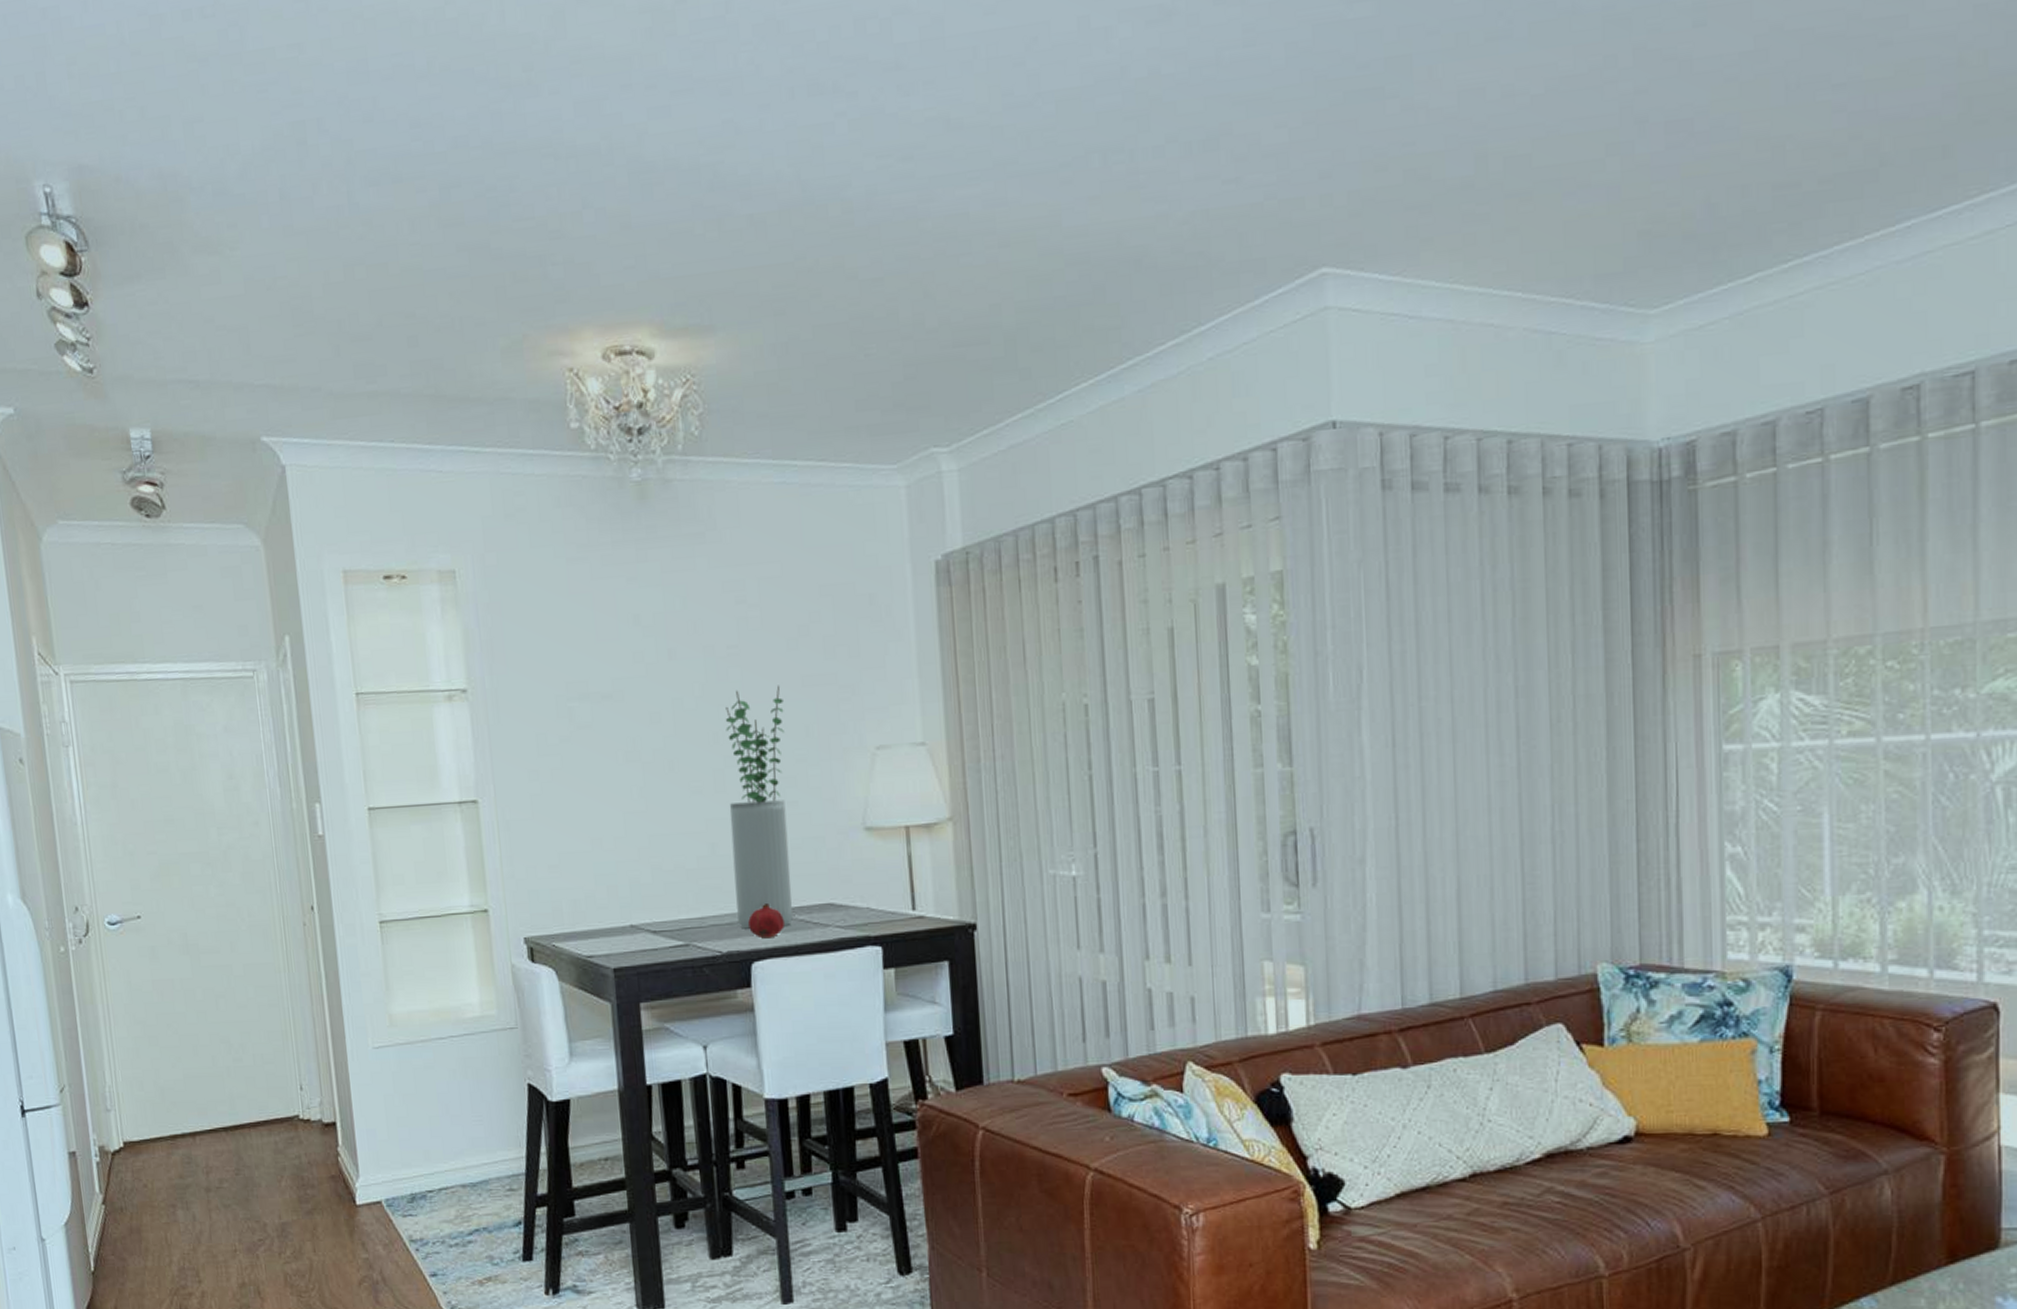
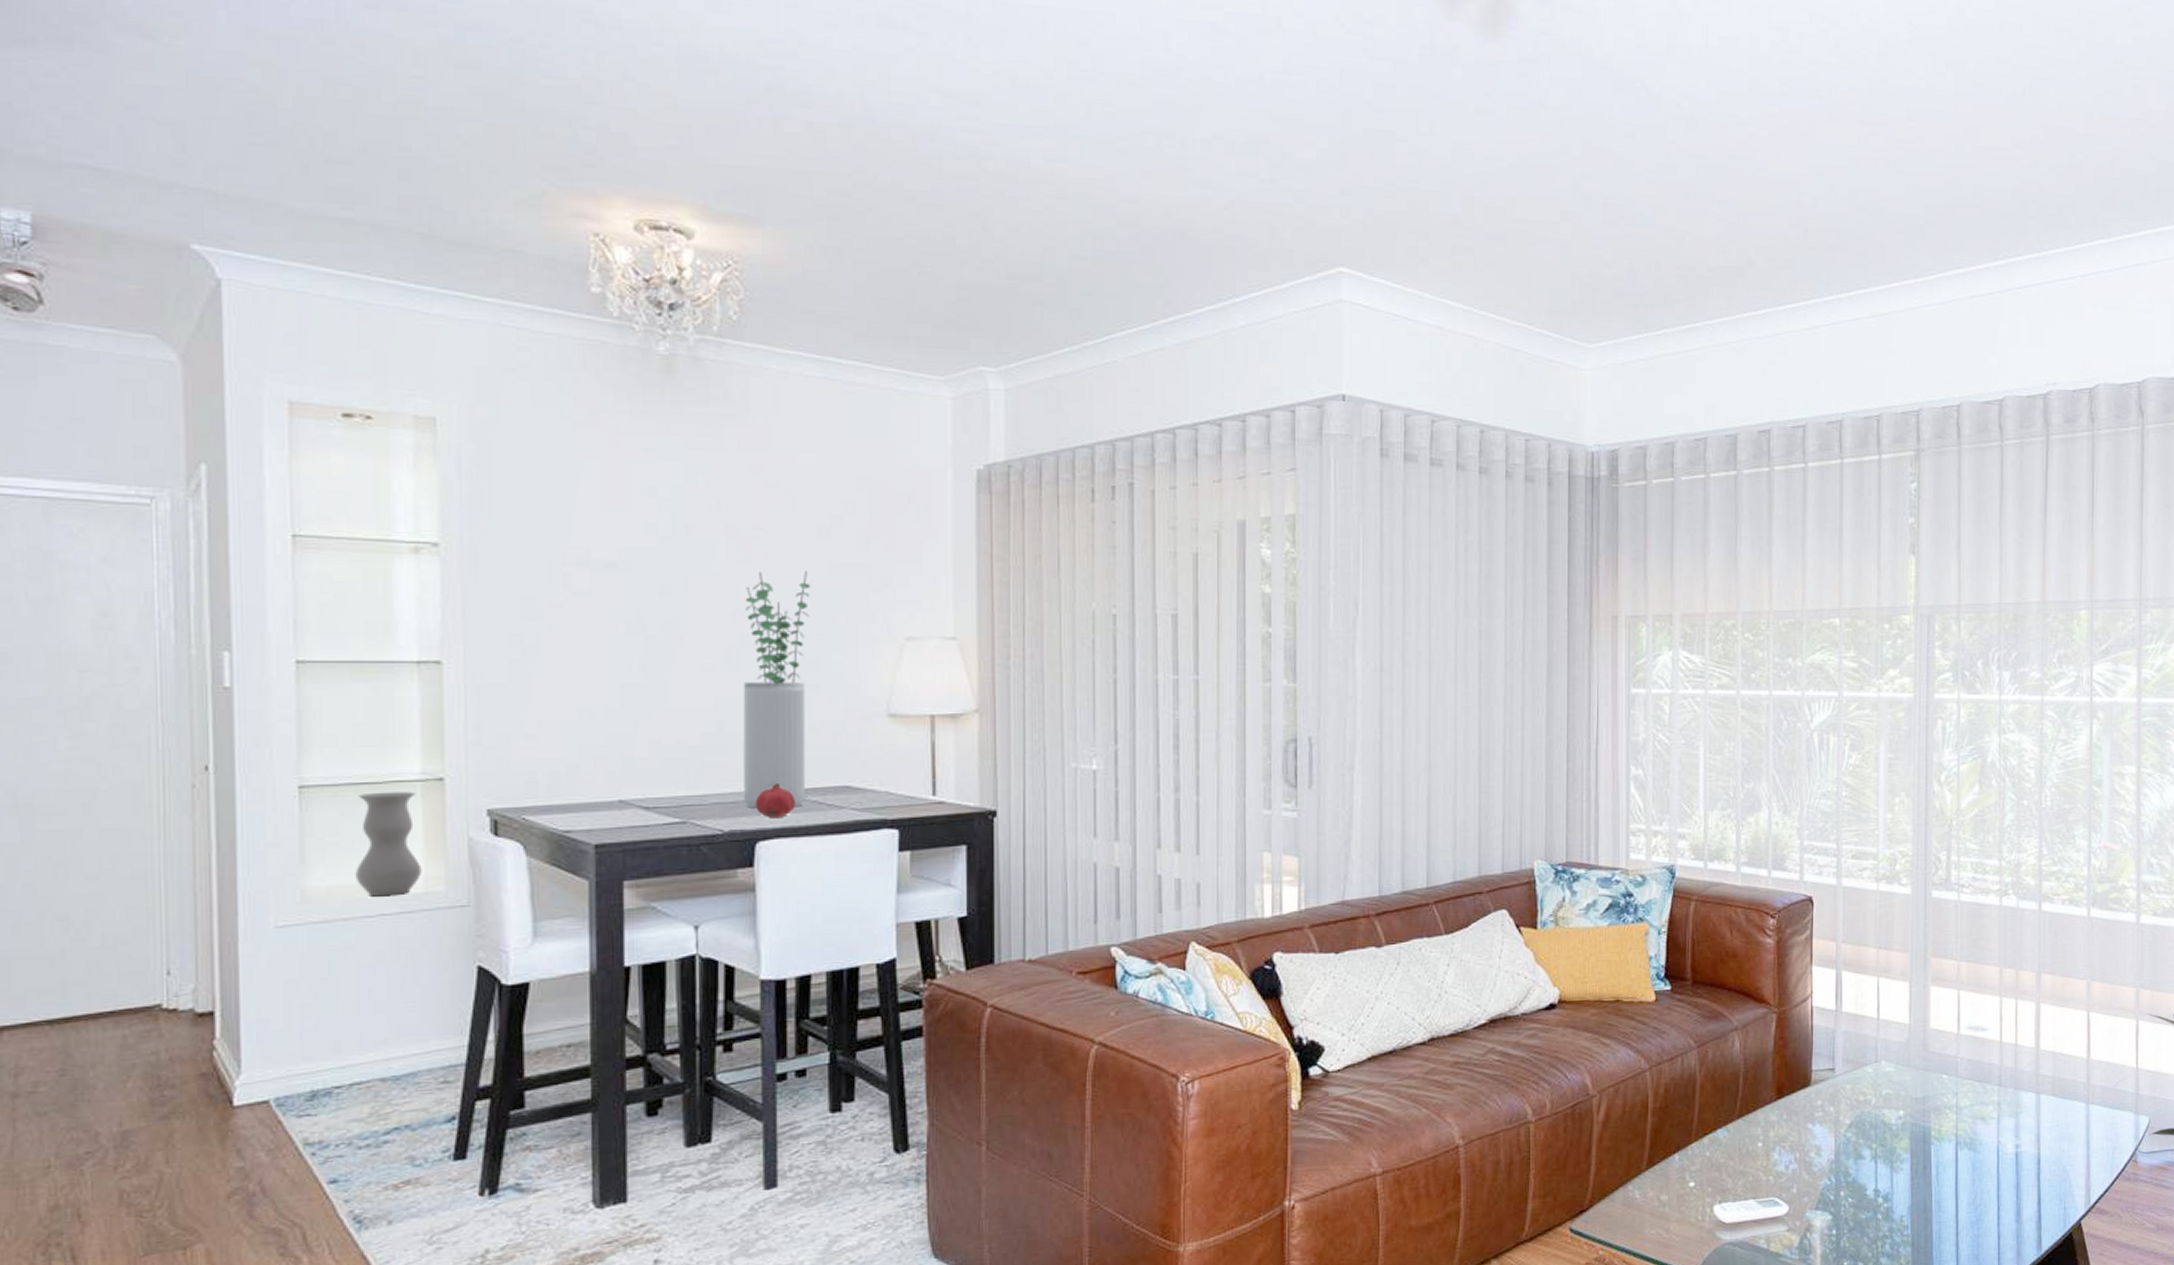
vase: none [424,923,478,1022] -> present [355,791,422,898]

